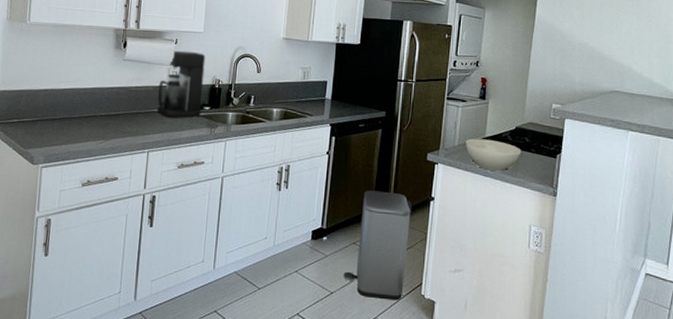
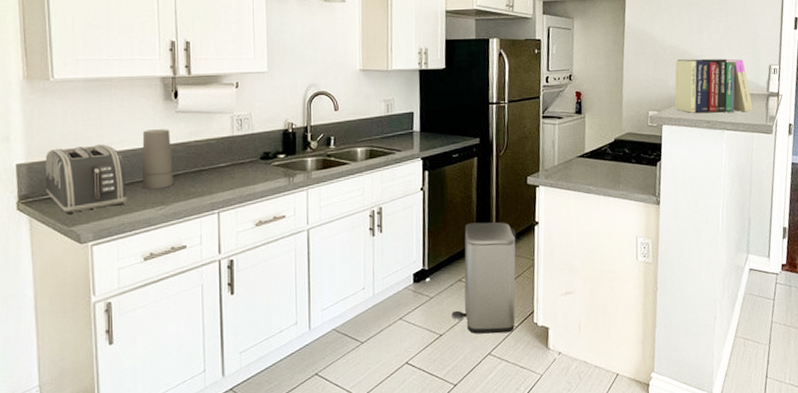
toaster: none [12,80,76,138] -> present [45,144,127,214]
canister: none [88,73,116,126] -> present [142,129,173,190]
coffee maker: present [157,50,206,118] -> none [222,94,275,172]
bowl: present [465,138,522,172] -> none [565,155,622,187]
books: none [579,57,661,116] -> present [674,58,753,113]

